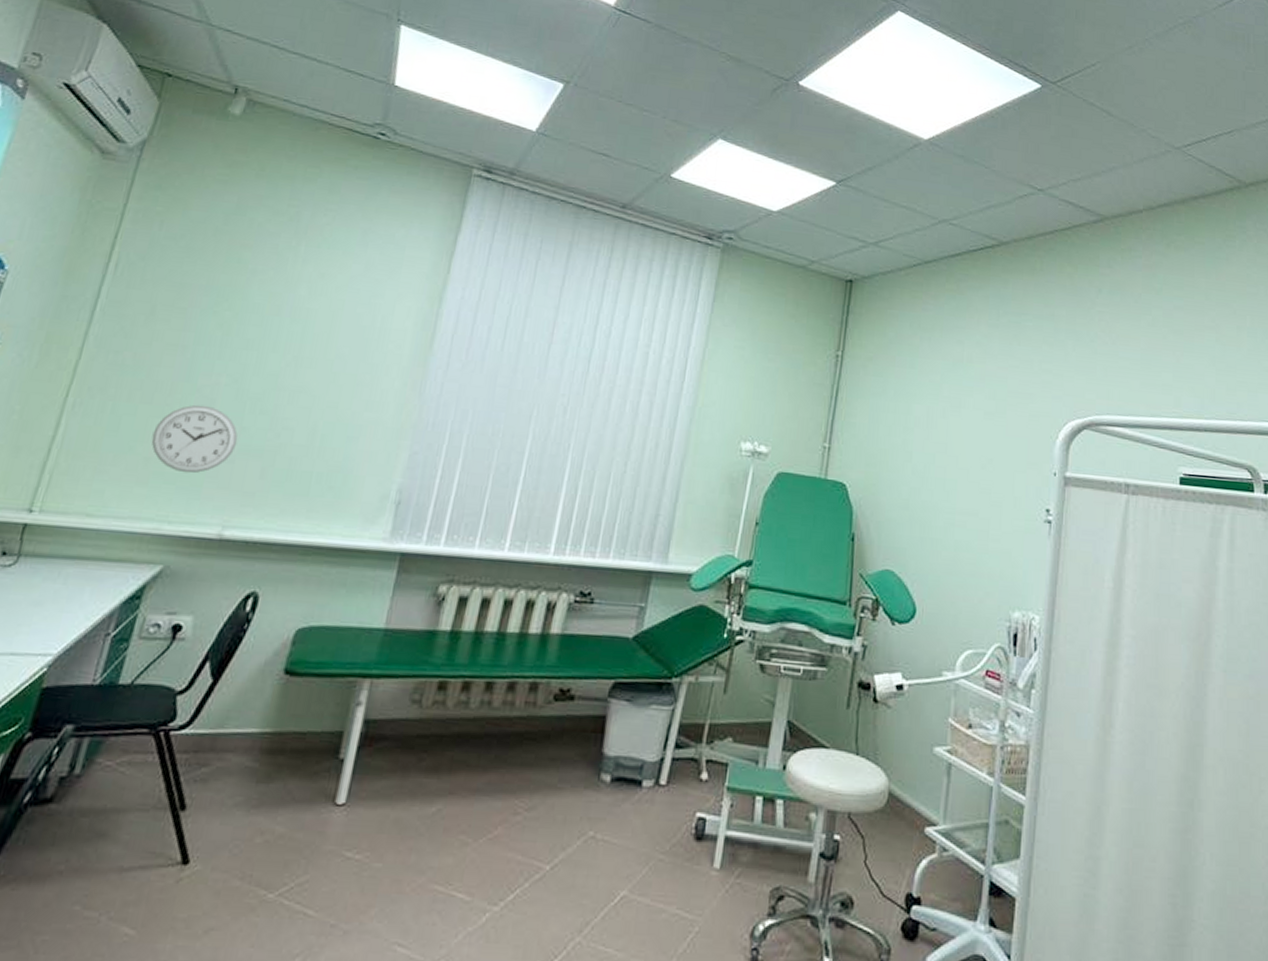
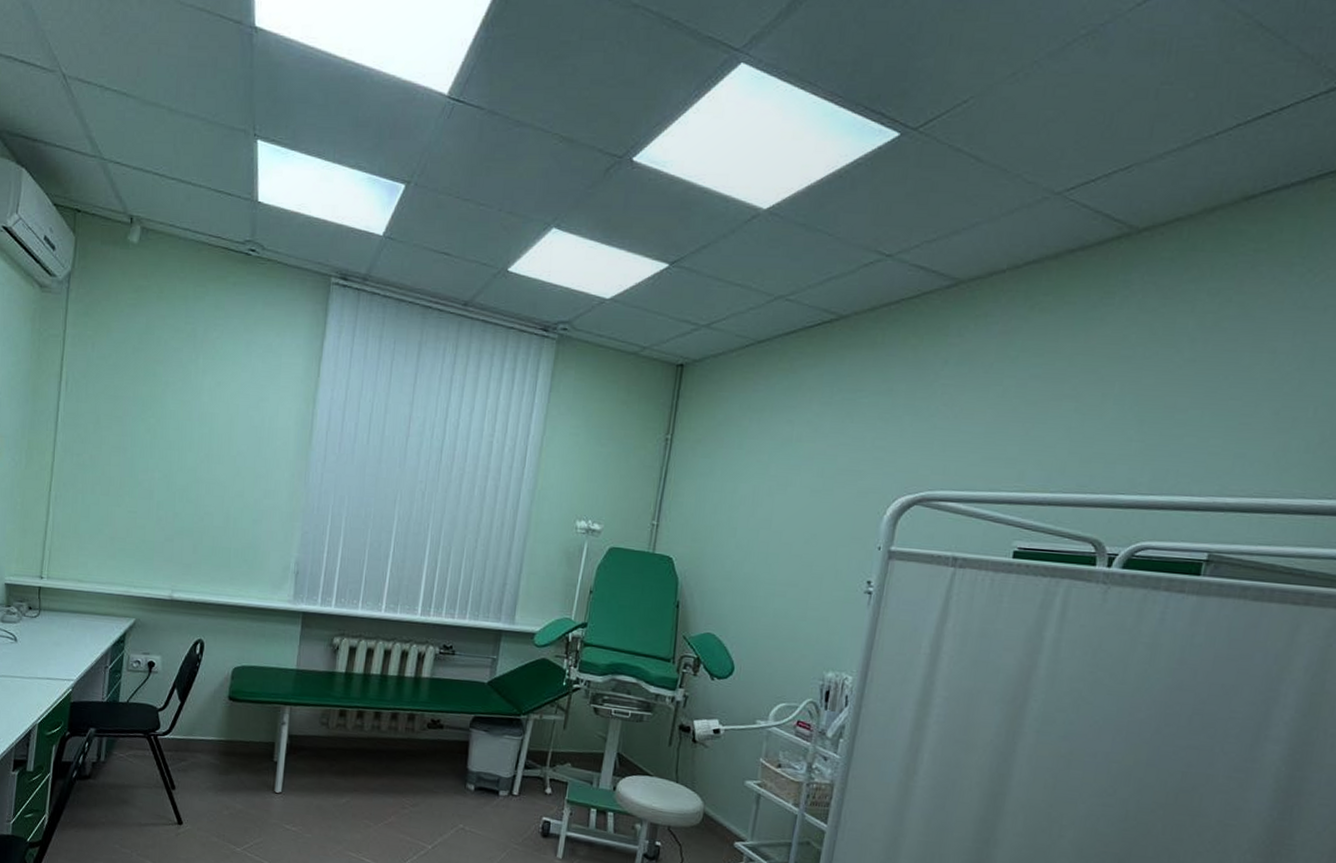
wall clock: present [151,404,238,474] -> none [113,495,174,550]

